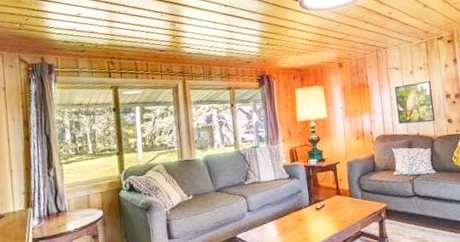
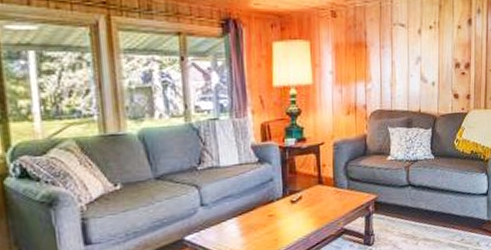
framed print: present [394,81,436,124] -> none [398,44,441,97]

